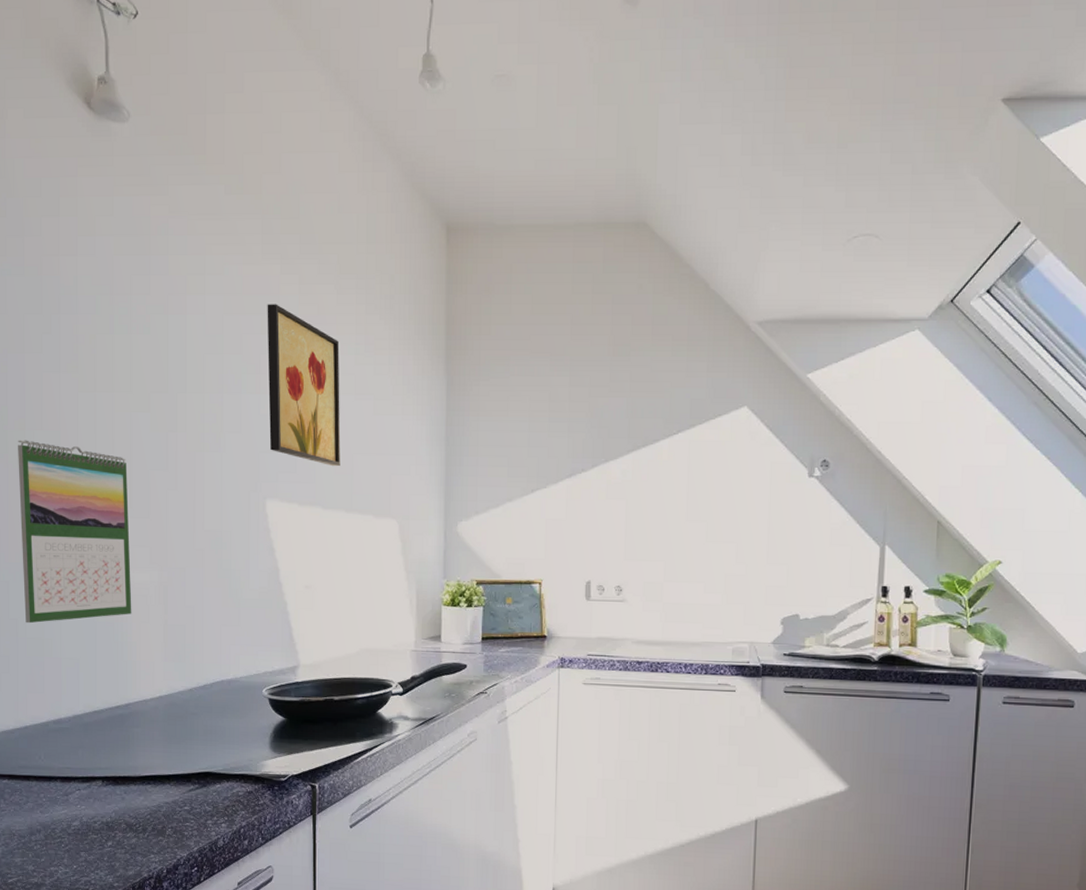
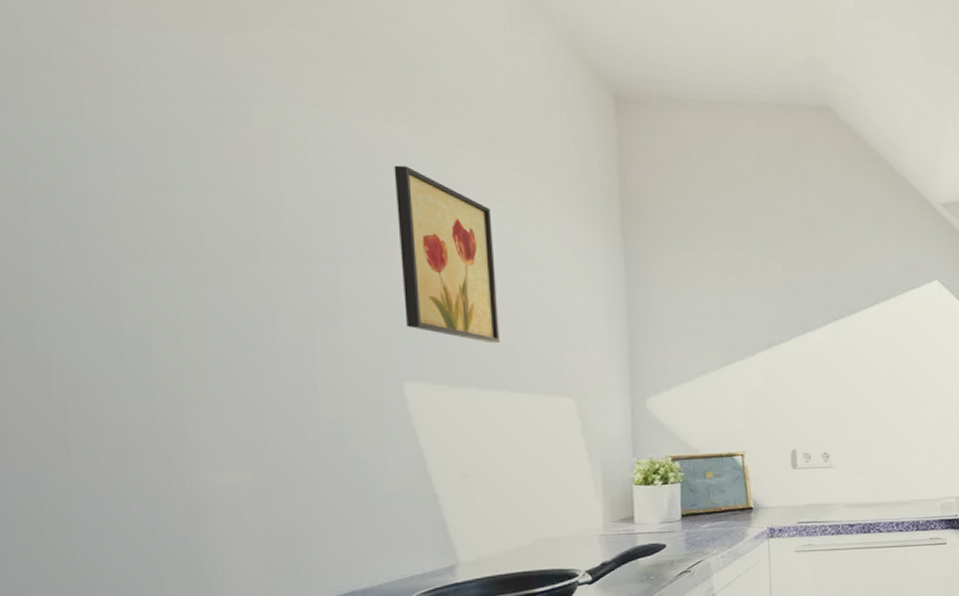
calendar: present [18,440,132,624] -> none [21,318,216,549]

